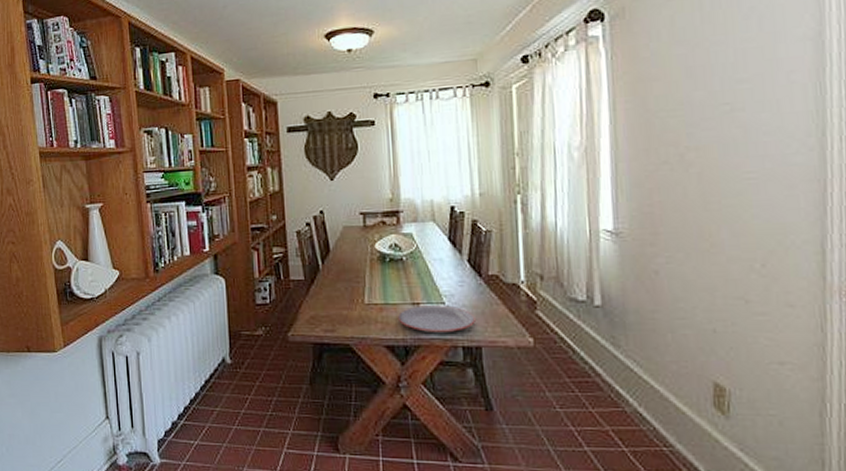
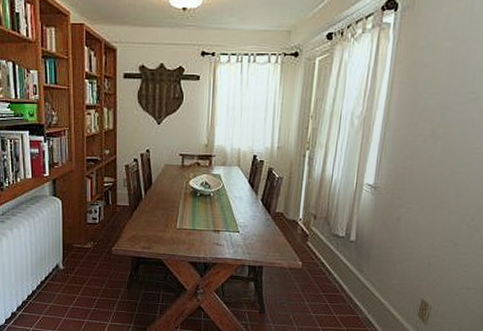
plate: present [397,305,476,333] -> none [201,232,261,255]

